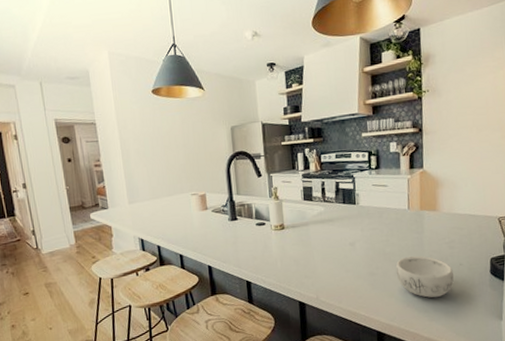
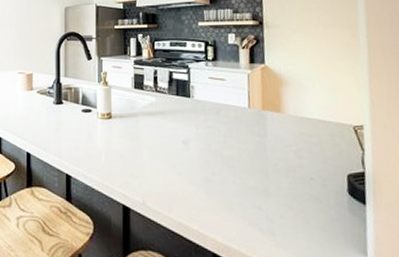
decorative bowl: present [396,255,454,298] -> none [235,162,304,218]

